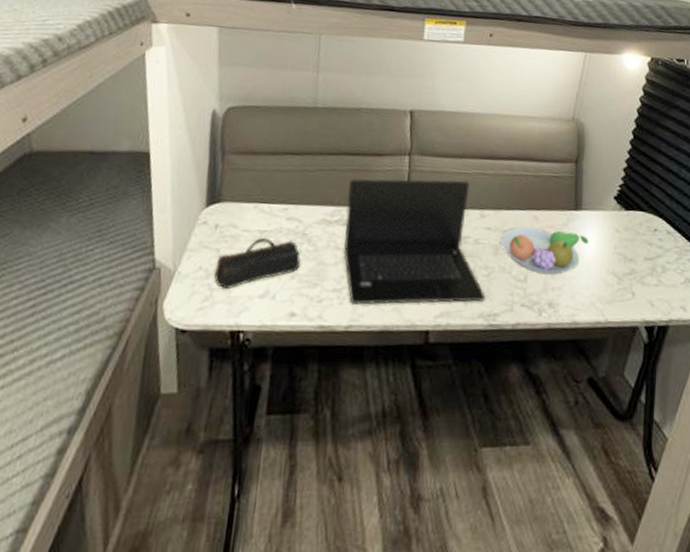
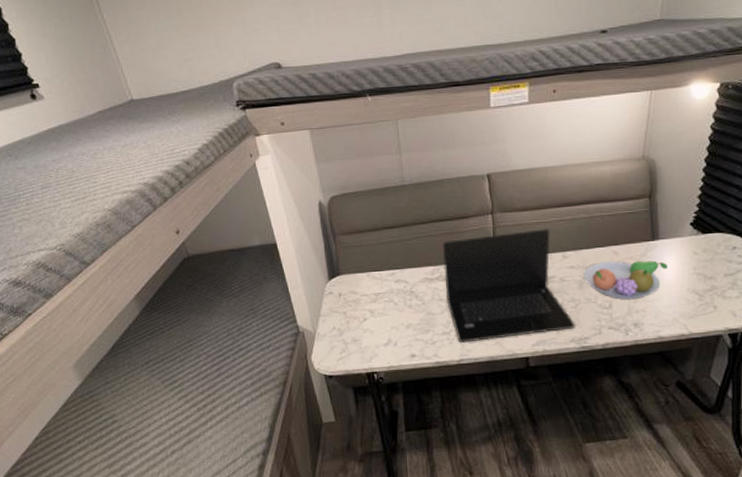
pencil case: present [214,237,301,290] -> none [345,298,413,343]

